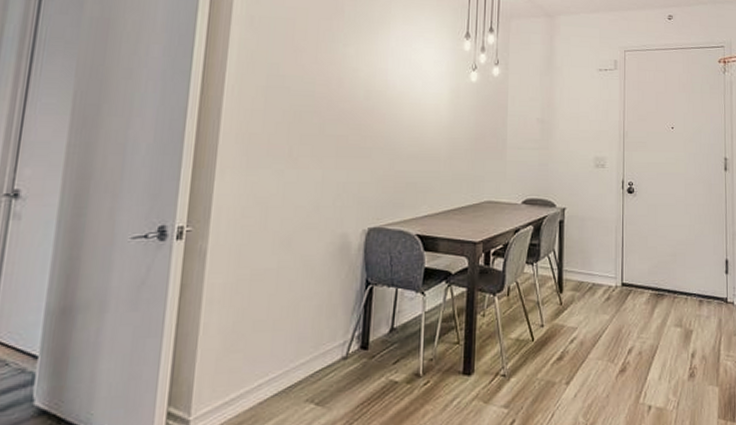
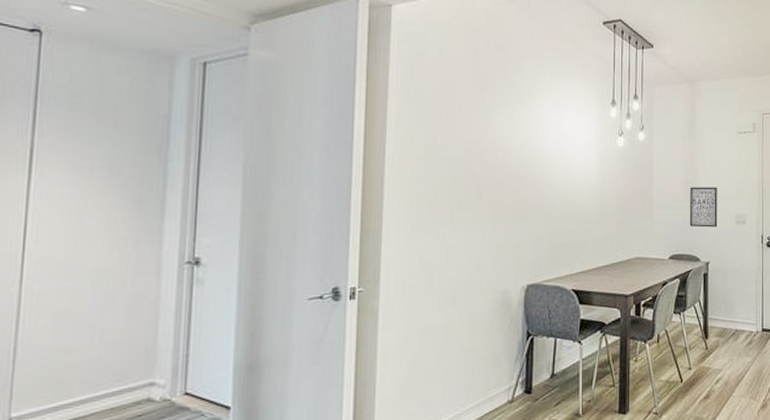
wall art: none [545,126,576,171] -> present [689,187,718,228]

